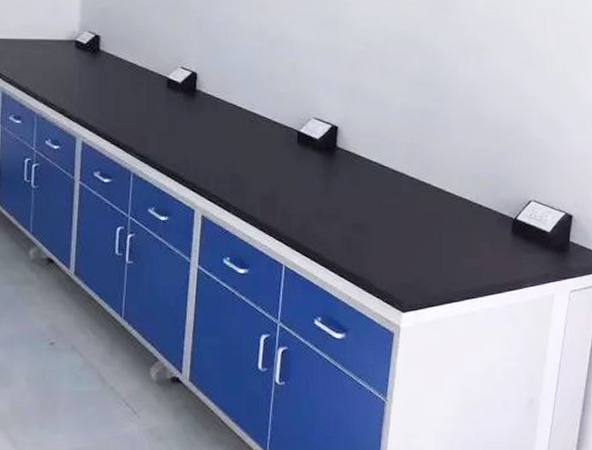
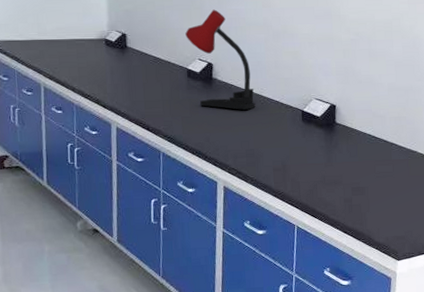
desk lamp: none [168,11,244,128] -> present [185,9,256,110]

